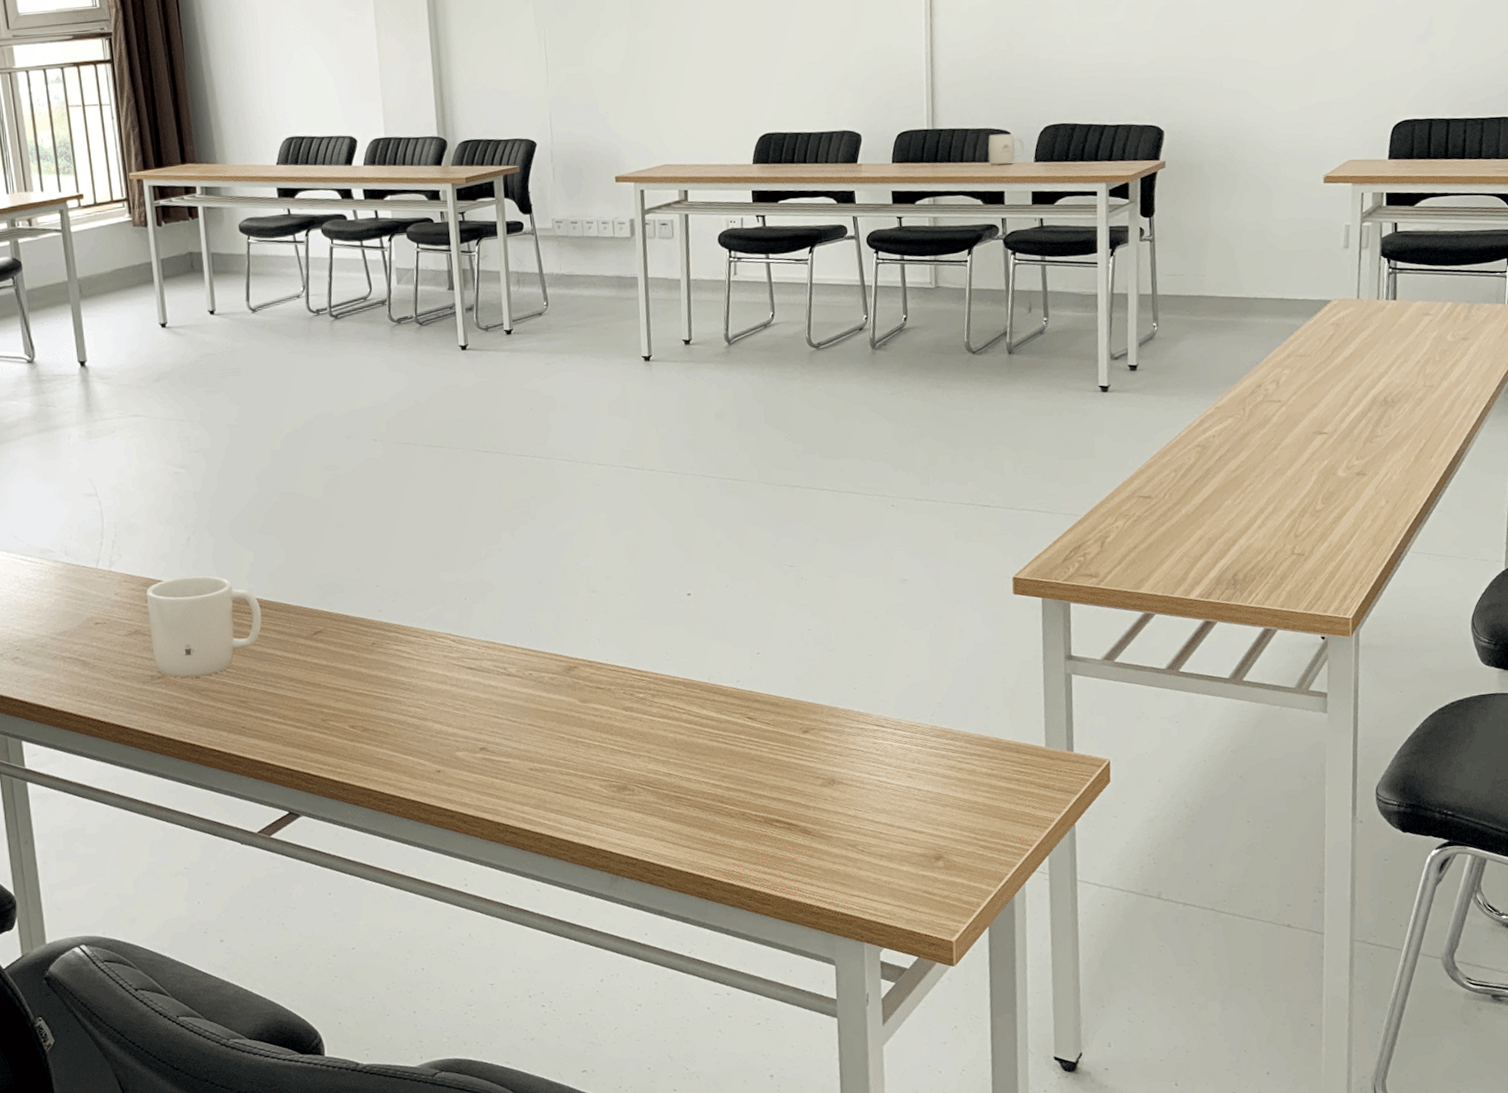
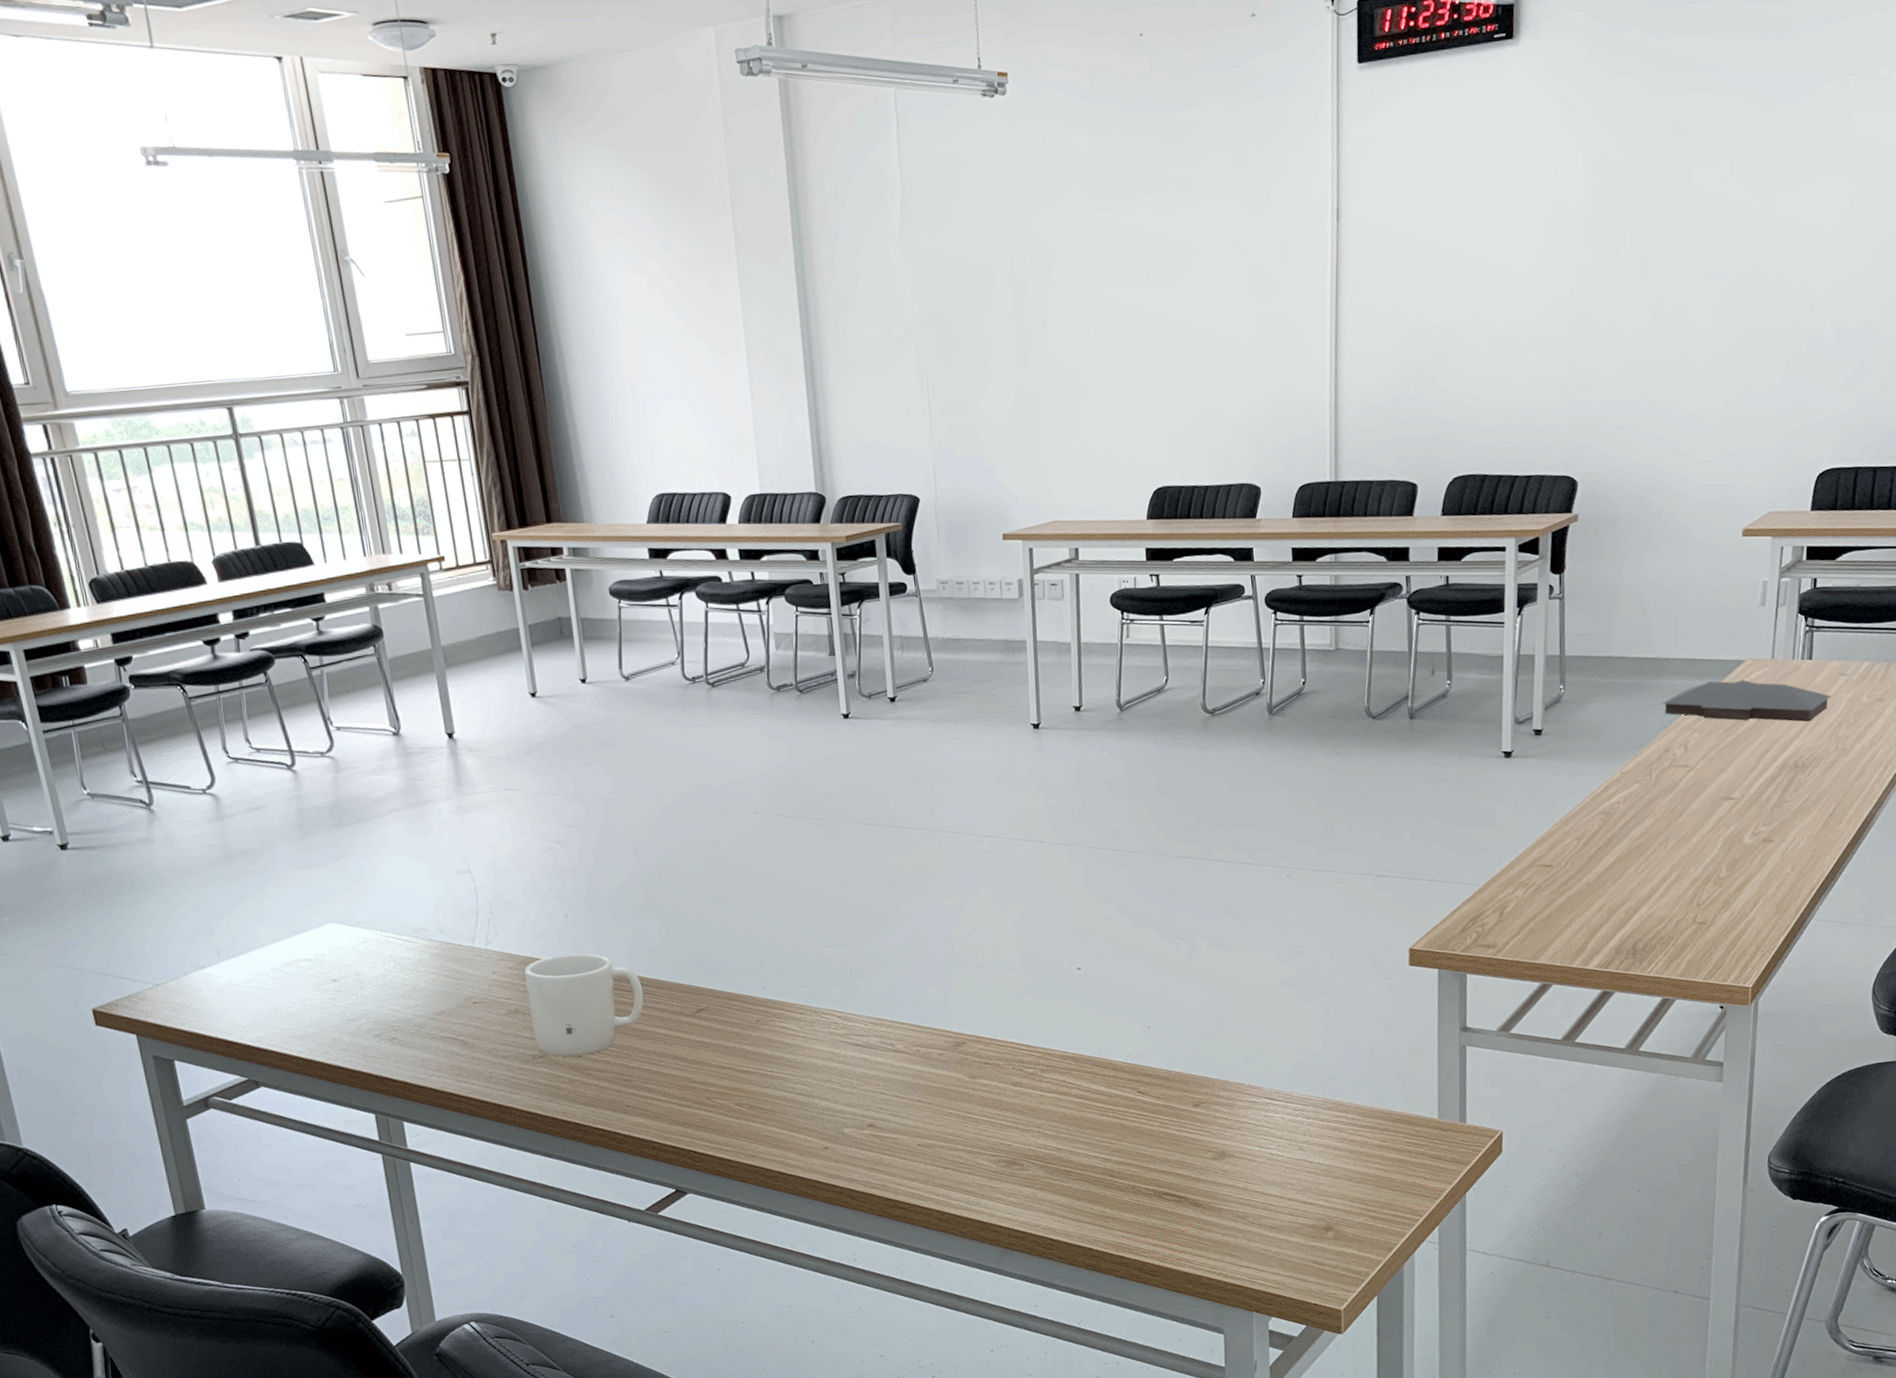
mug: present [987,133,1024,165] -> none [1393,485,1431,519]
papers: none [1252,318,1417,360] -> present [1662,679,1832,722]

